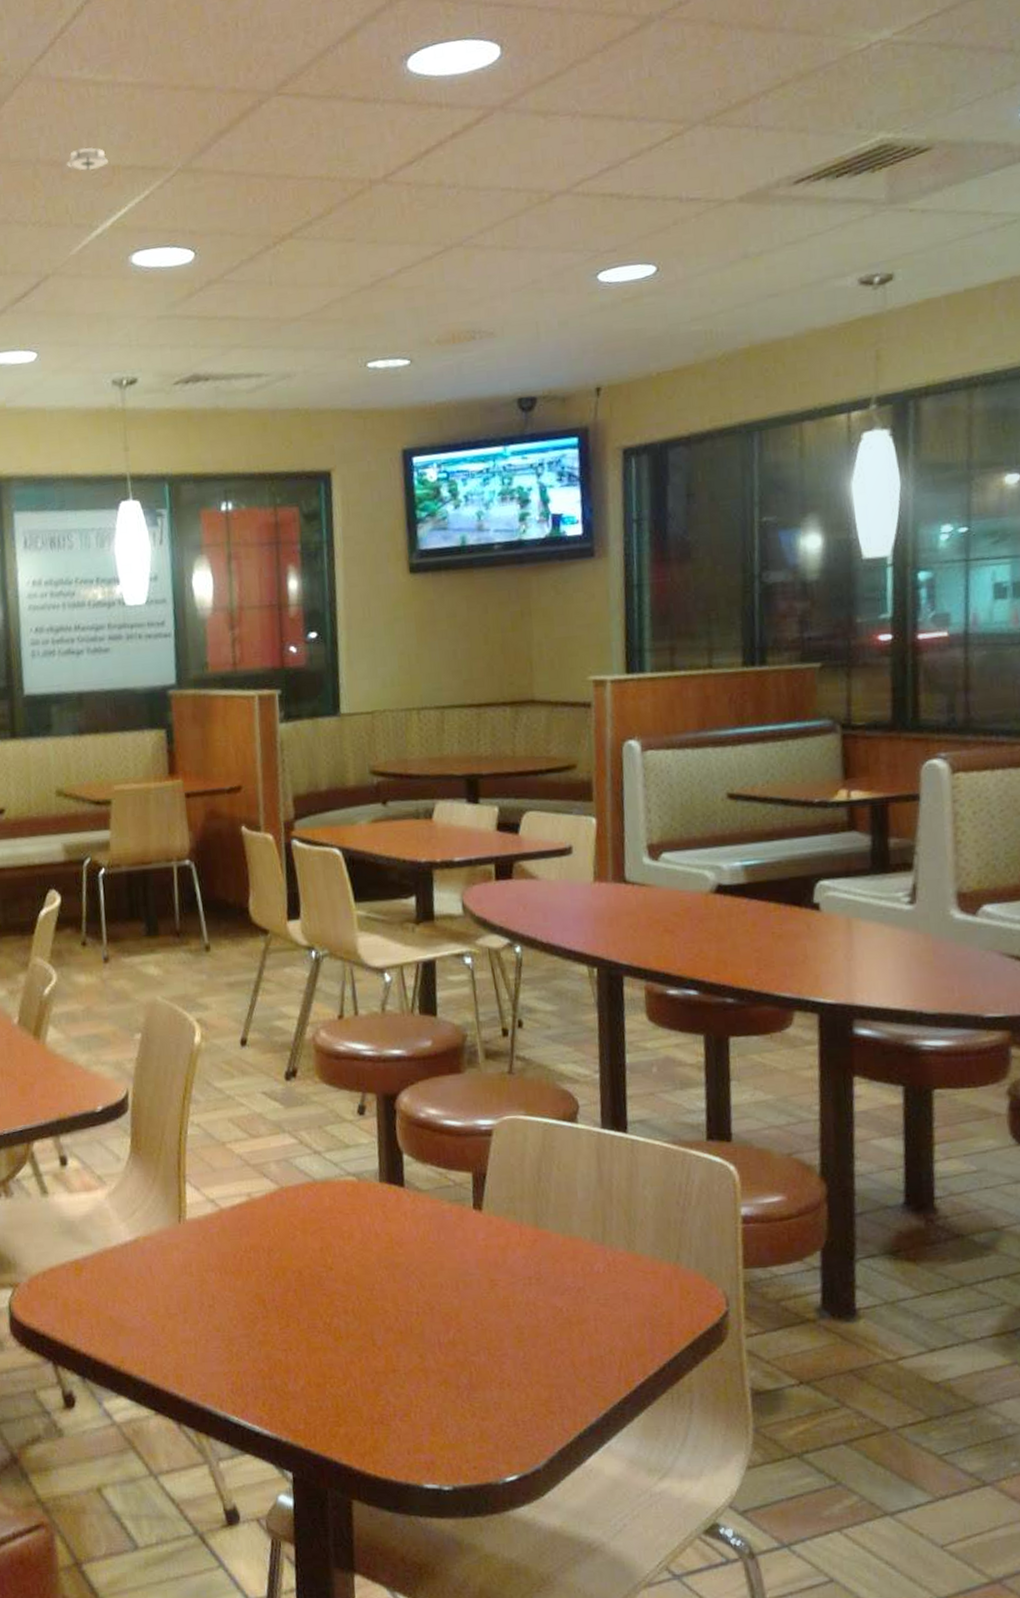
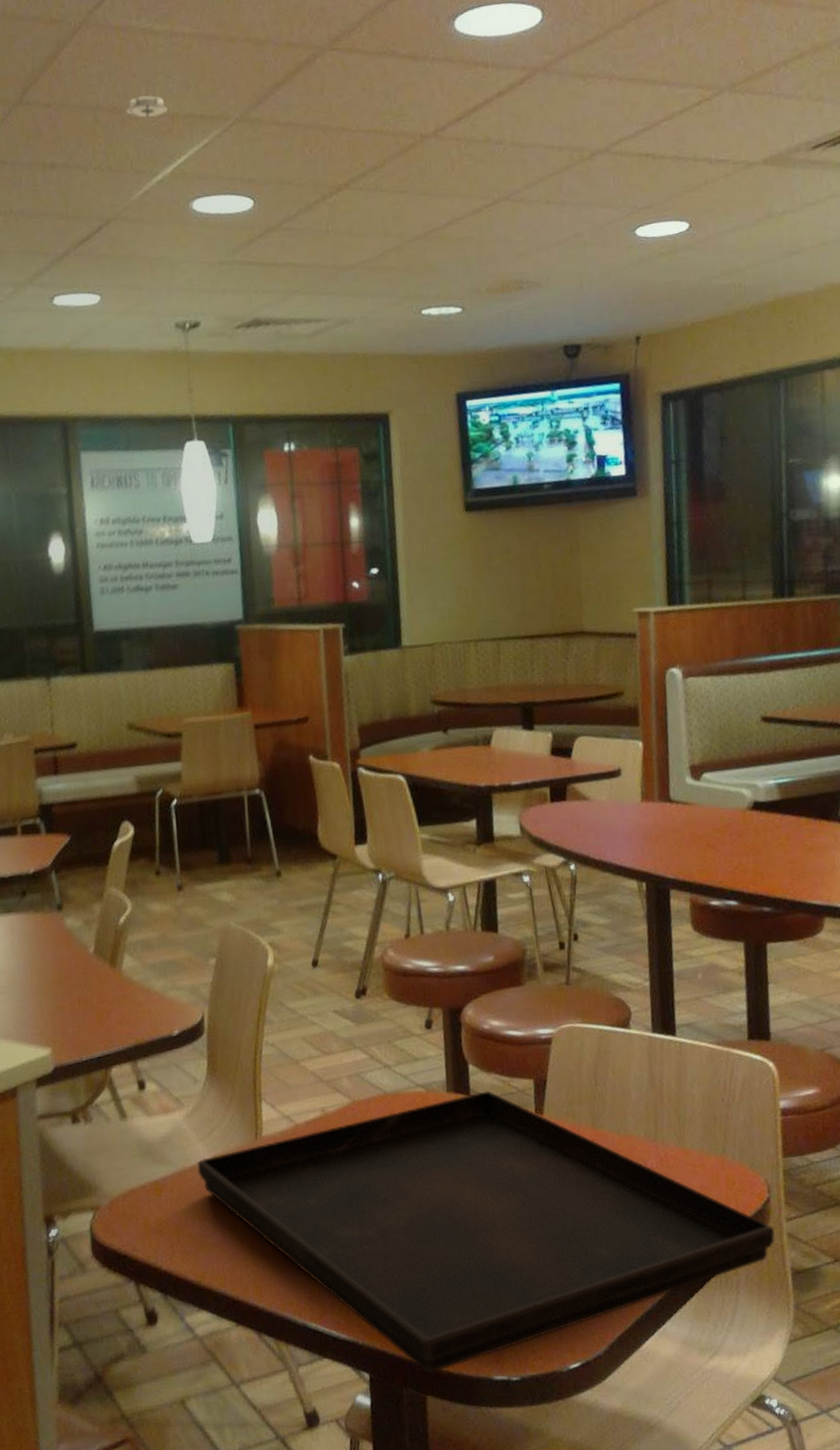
serving tray: none [118,1182,734,1477] -> present [197,1090,776,1374]

